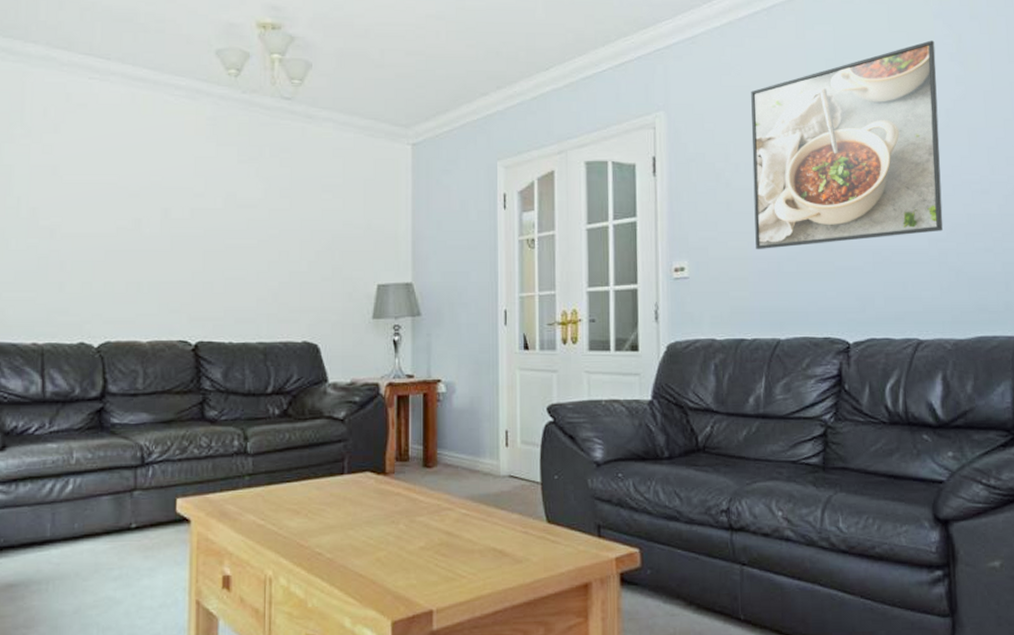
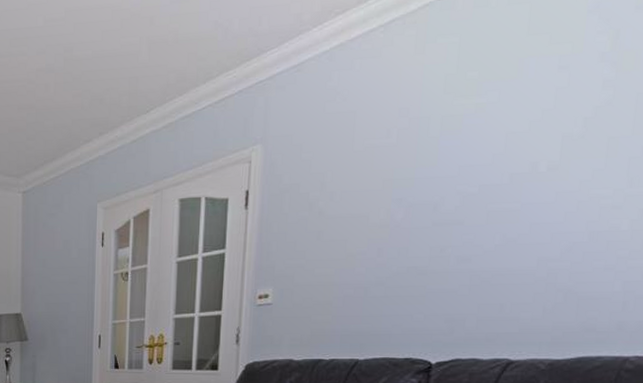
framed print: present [751,40,943,250] -> none [343,40,584,276]

